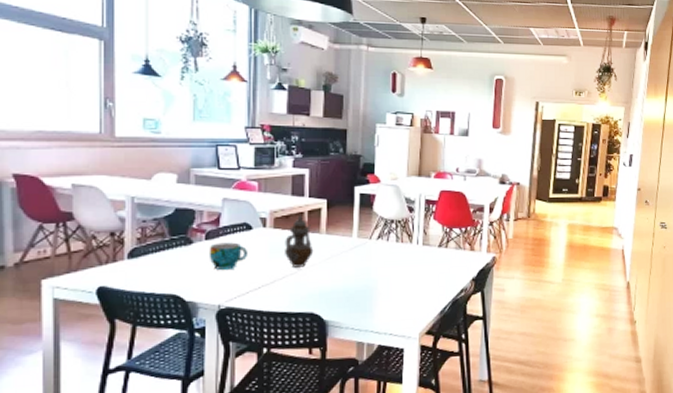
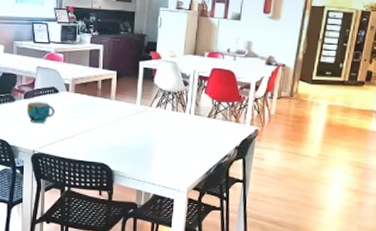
teapot: present [285,214,314,268] -> none [83,82,105,126]

